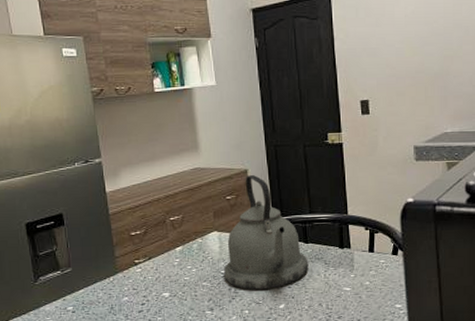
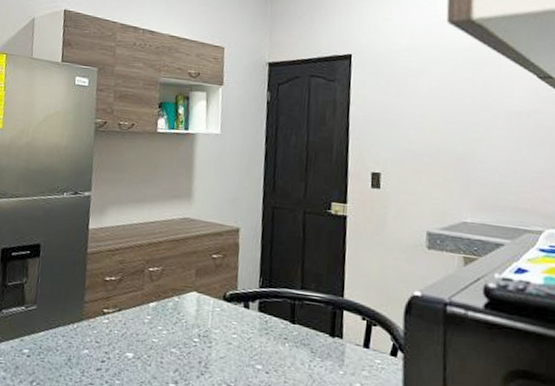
kettle: present [224,174,309,290] -> none [196,234,293,371]

